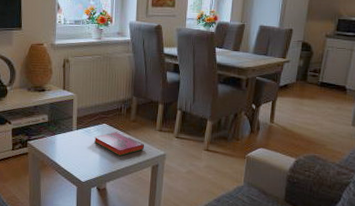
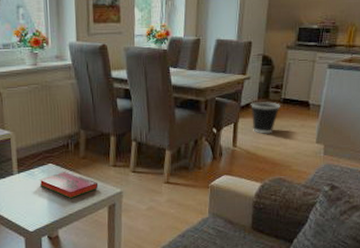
wastebasket: none [289,83,318,113] -> present [251,102,280,134]

